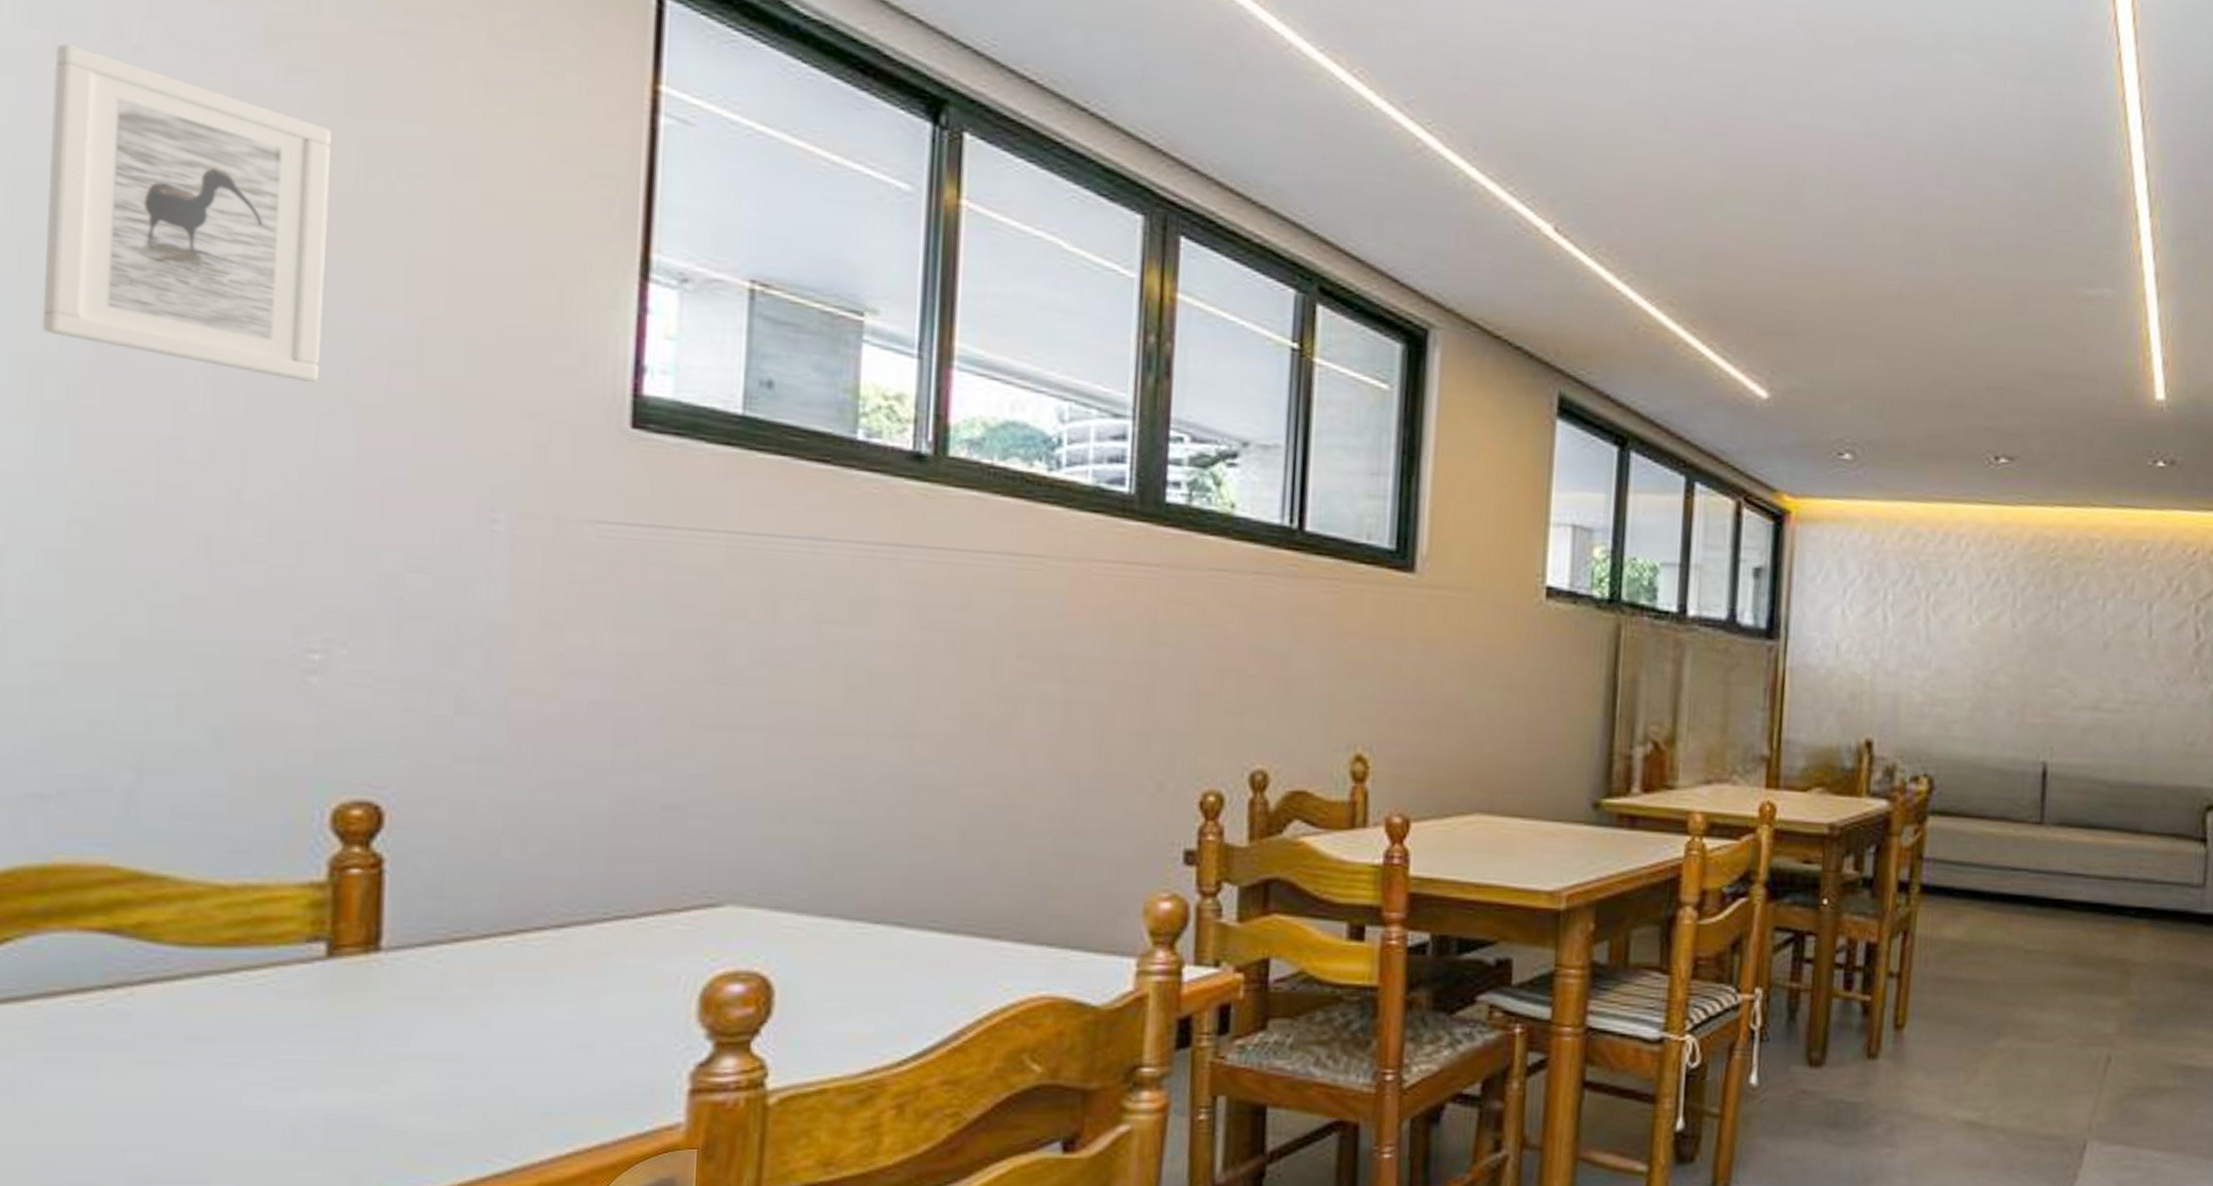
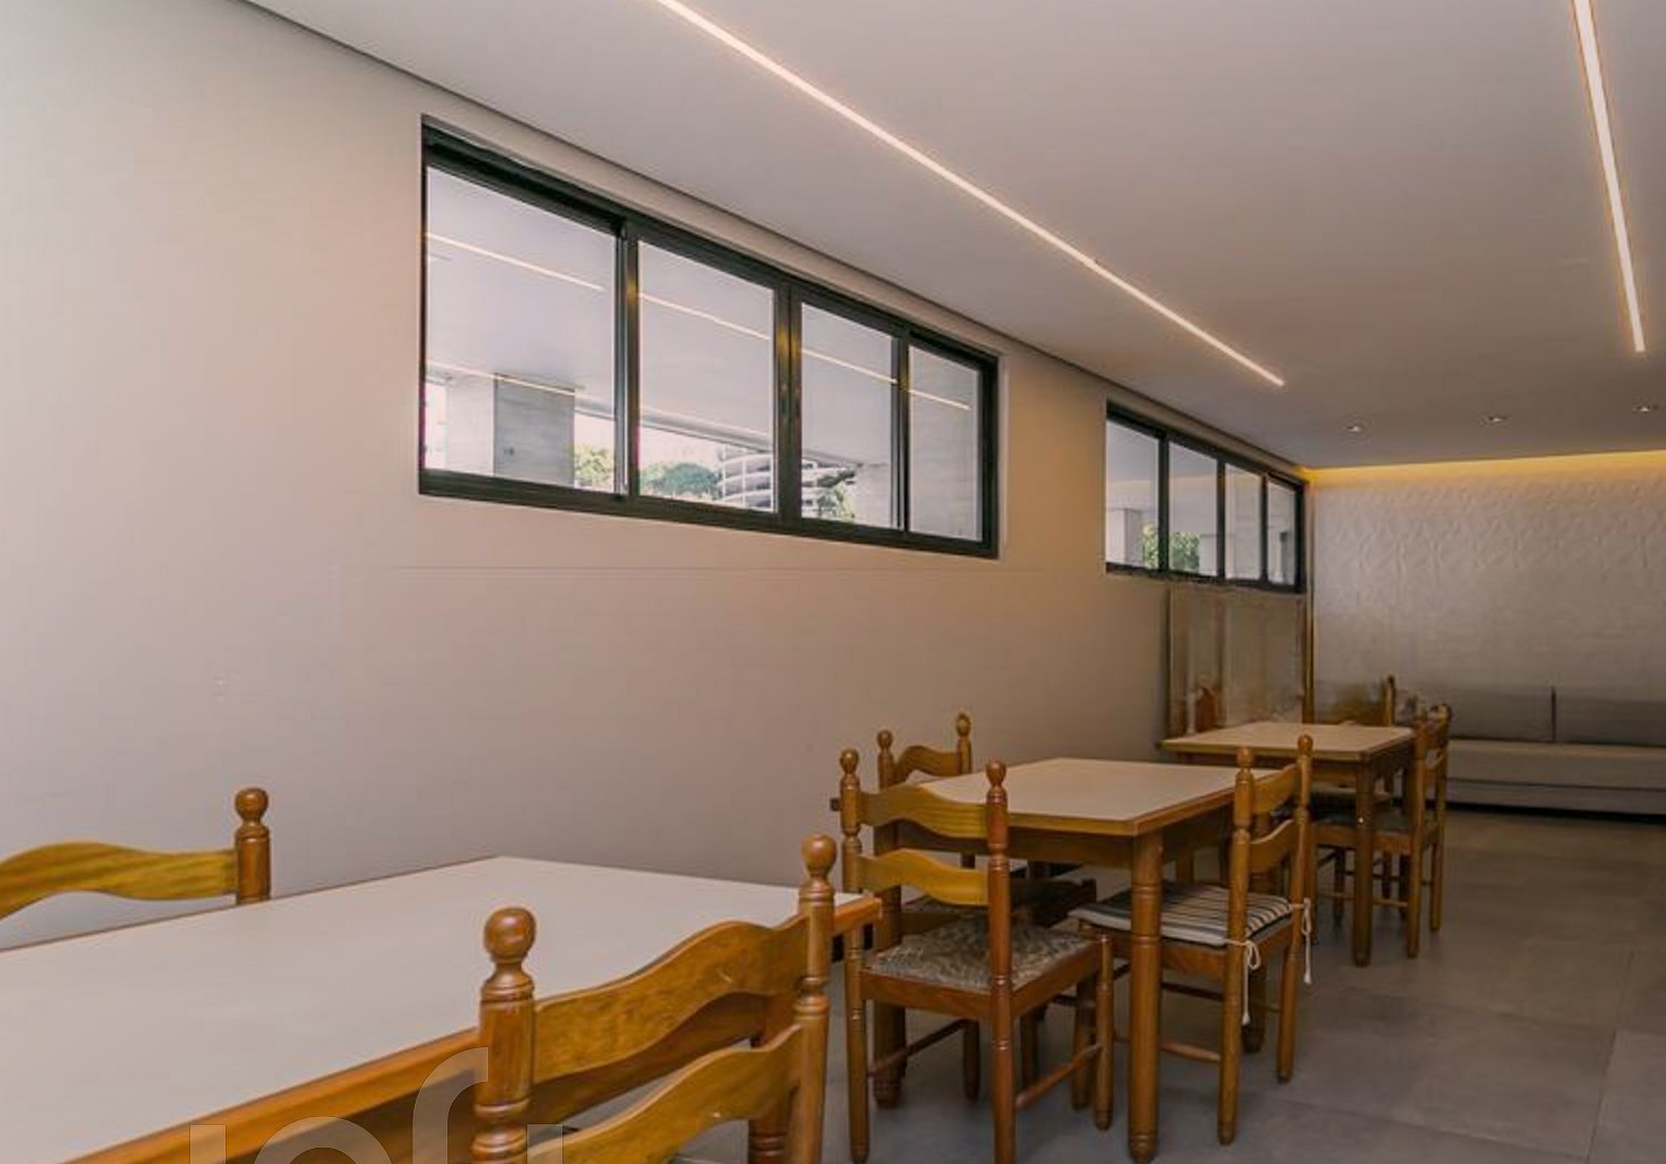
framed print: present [41,44,331,382] -> none [43,255,215,480]

